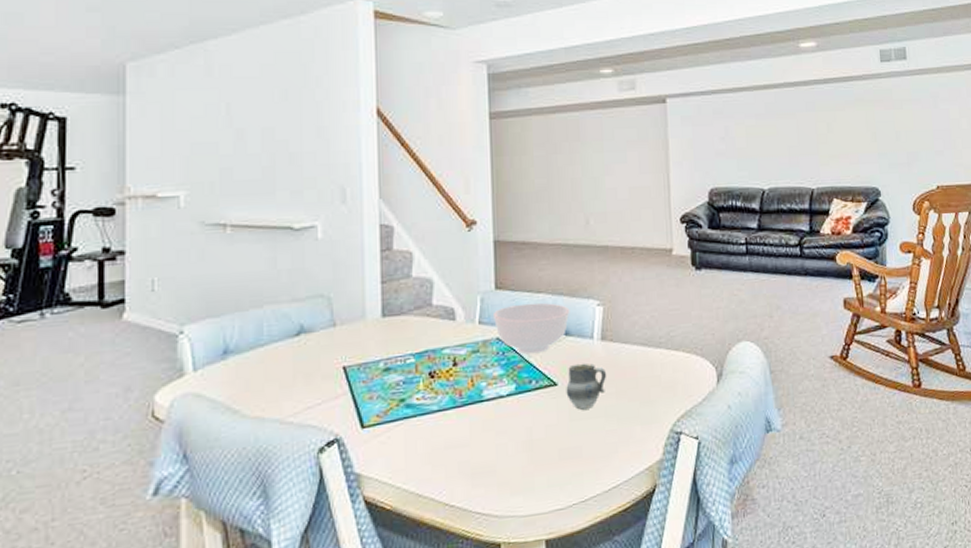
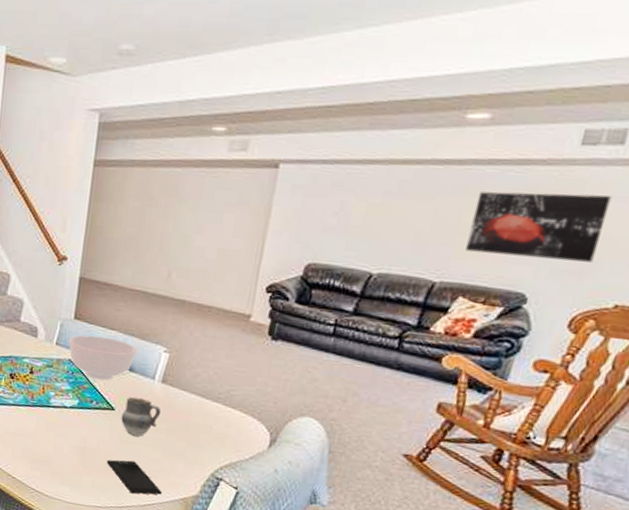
smartphone: none [559,440,625,481] -> present [107,459,162,495]
wall art: none [824,100,914,158] -> present [465,192,612,262]

